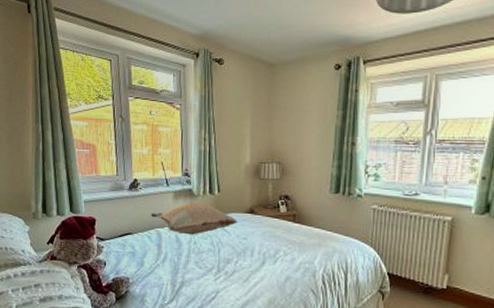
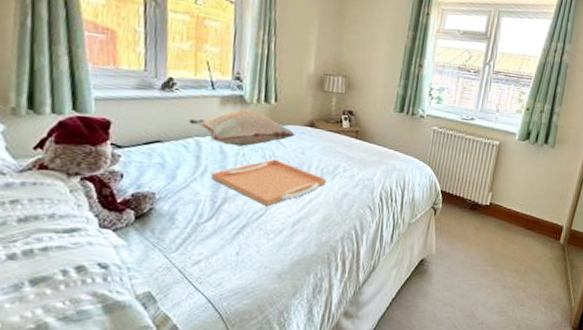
serving tray: none [170,245,269,289] -> present [211,159,327,206]

